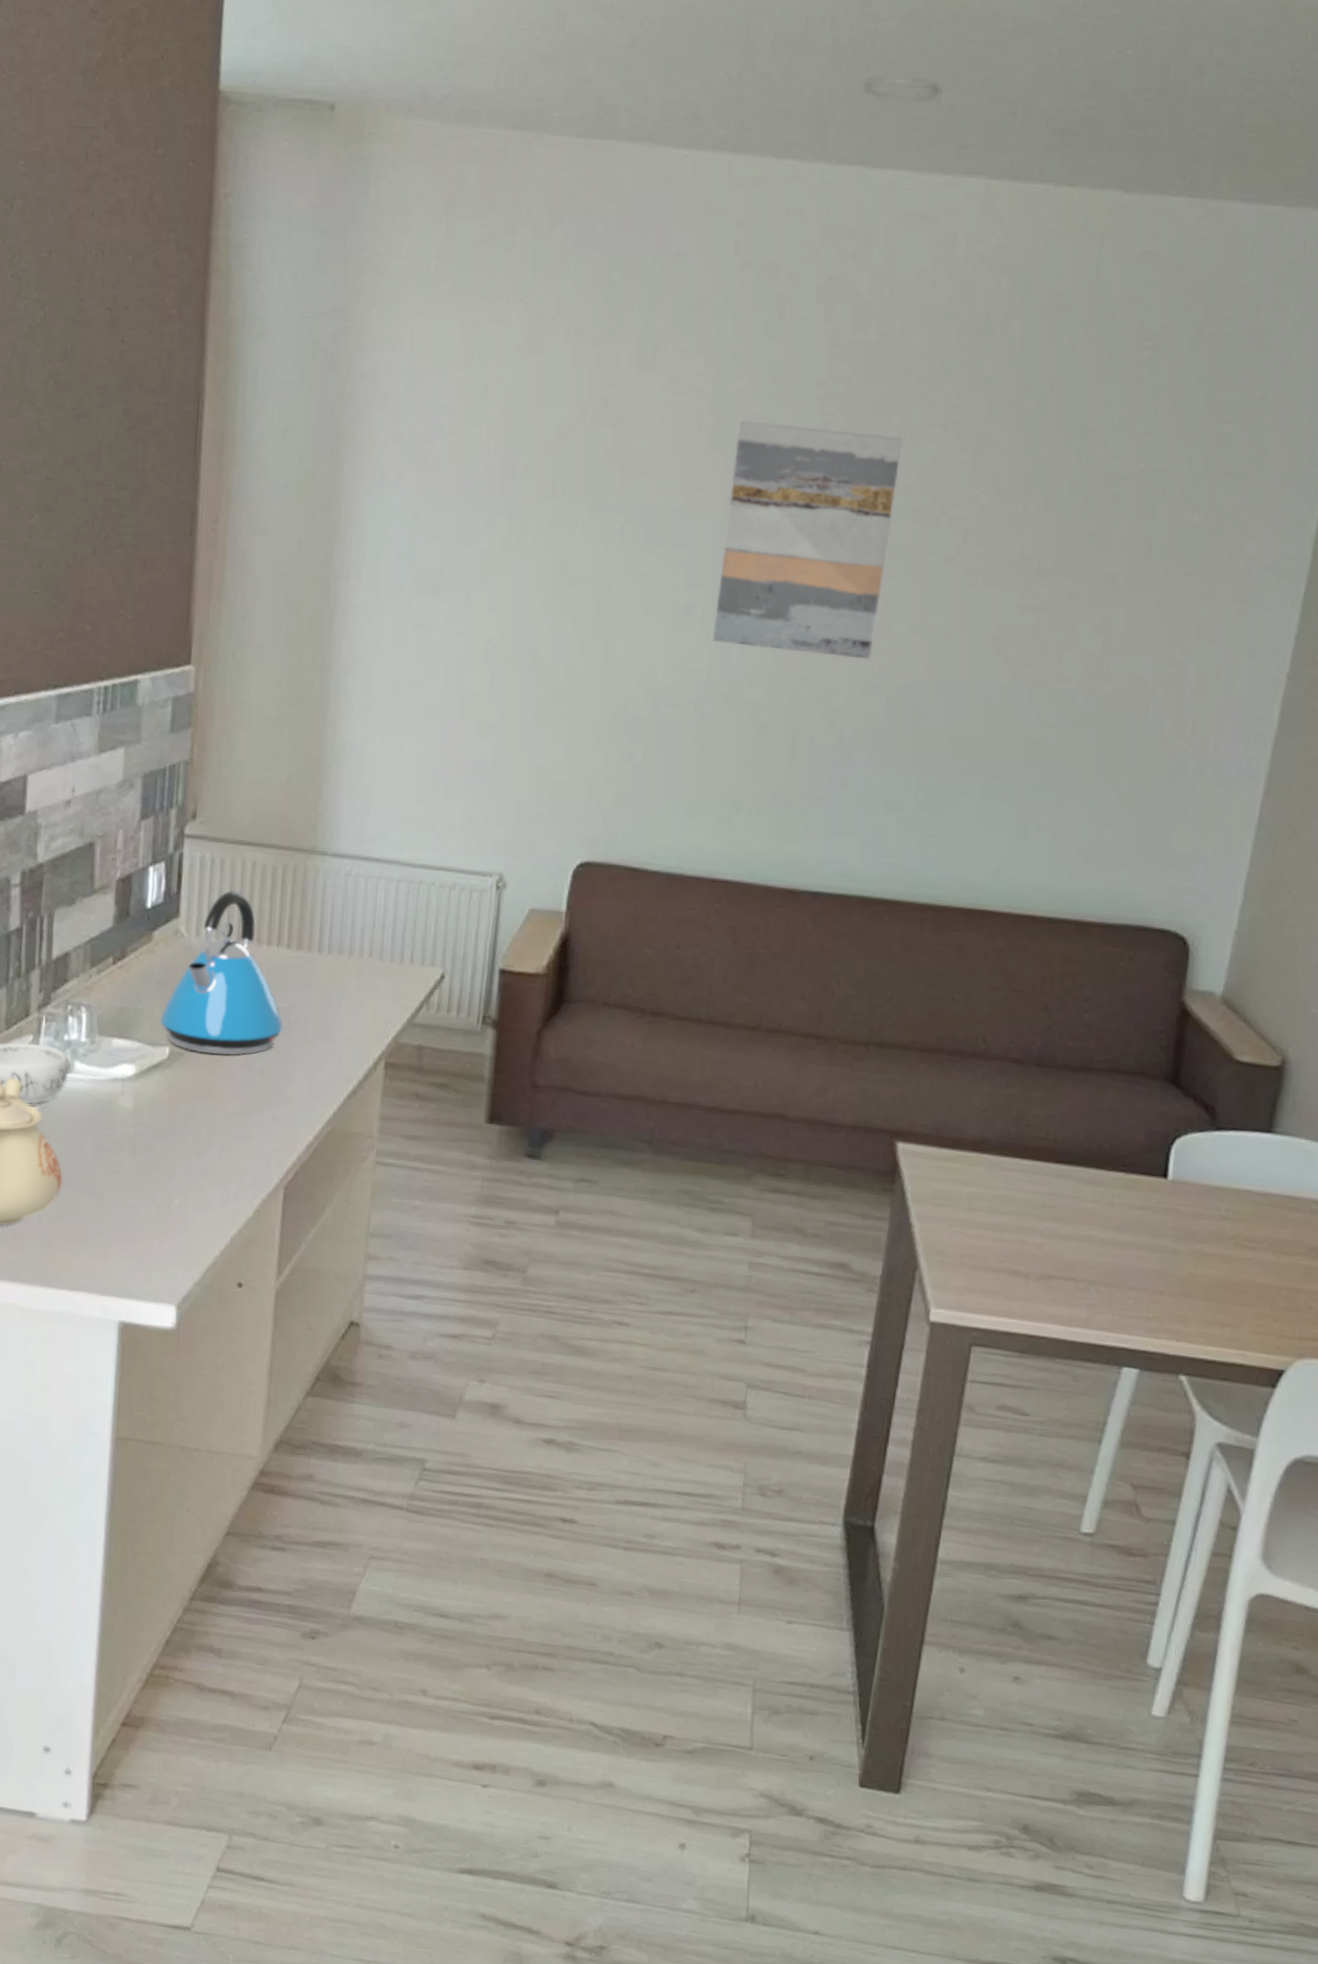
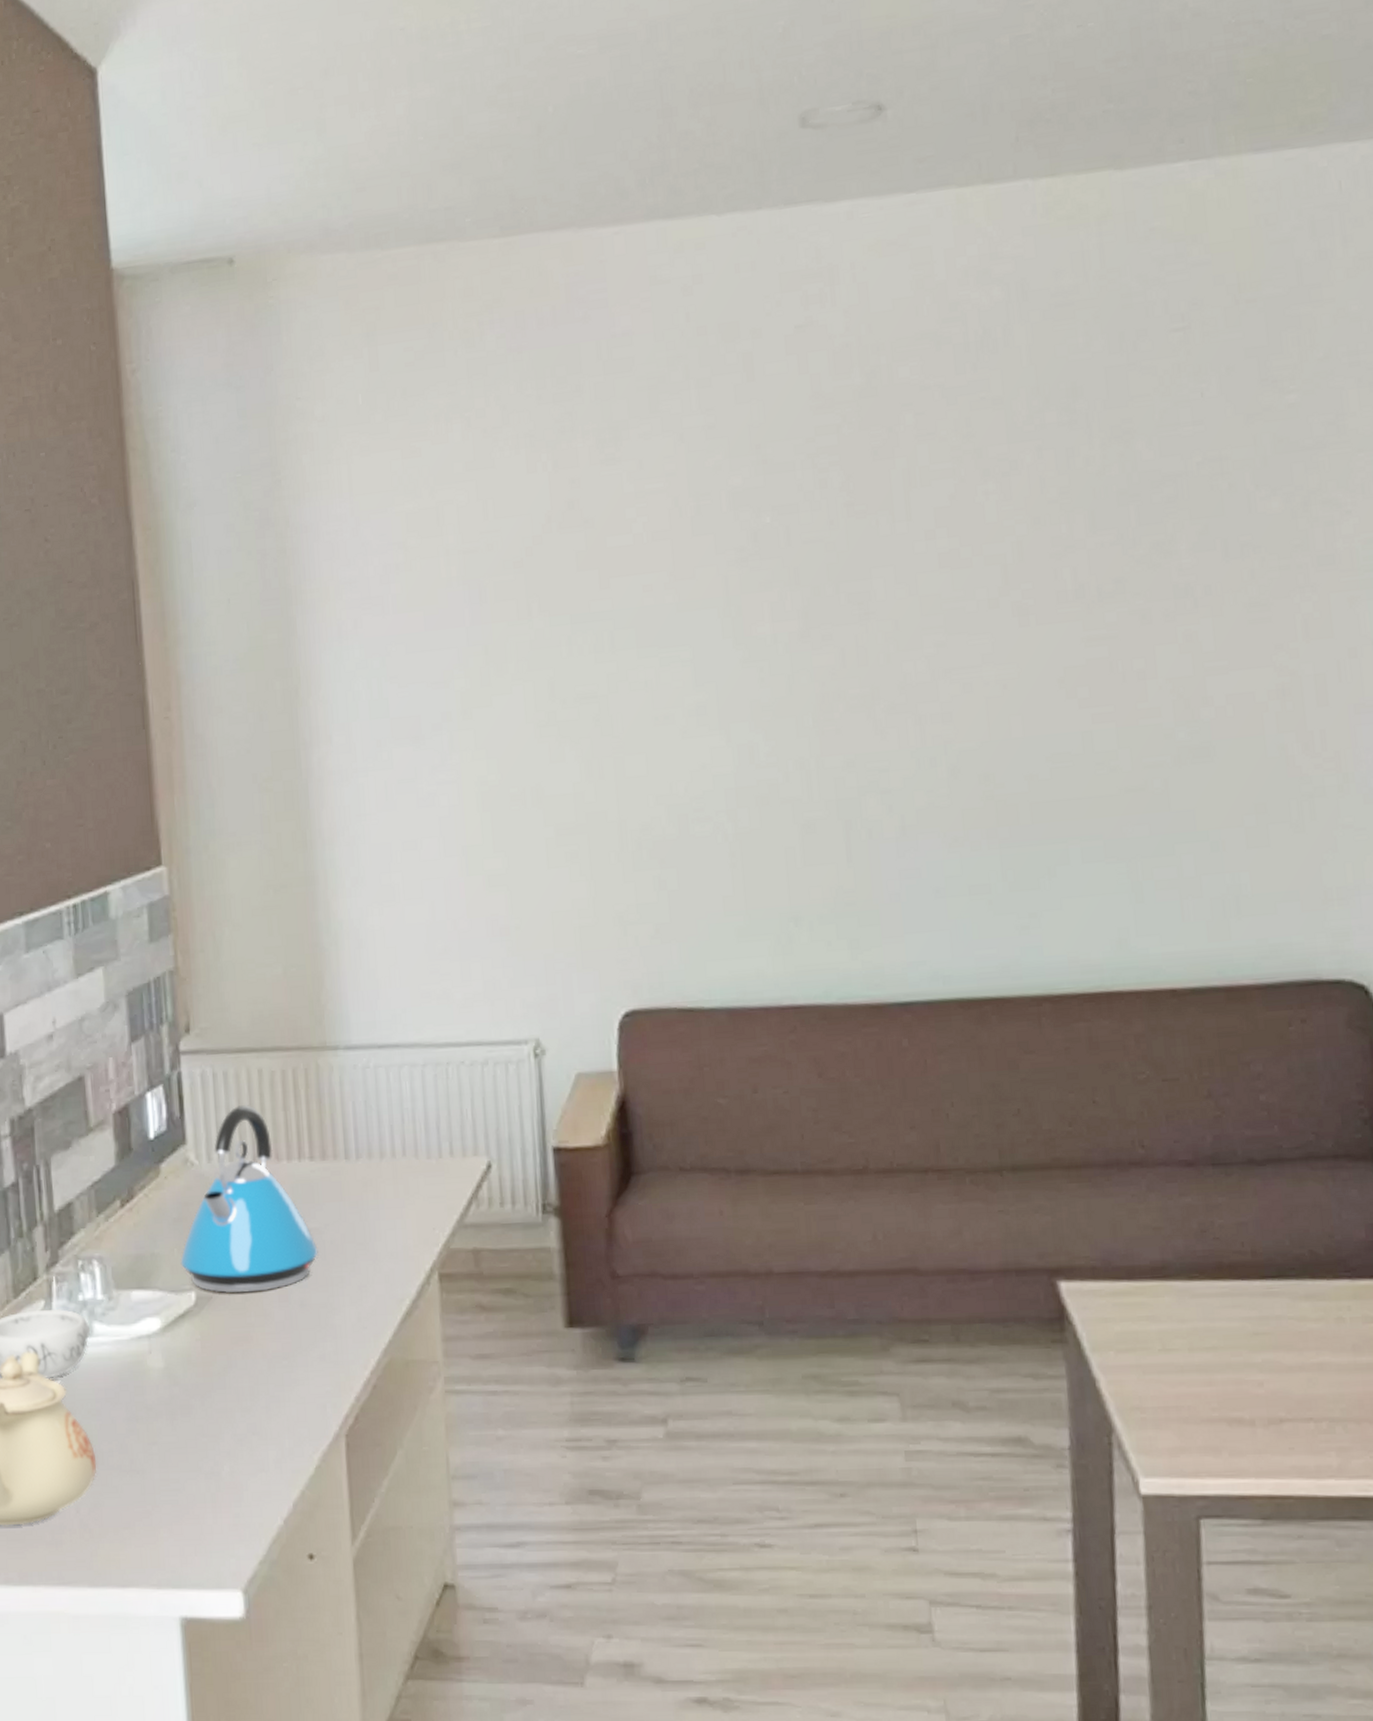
wall art: present [713,420,903,660] -> none [723,481,922,741]

